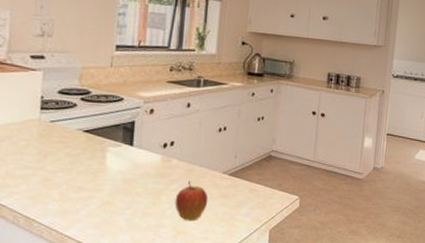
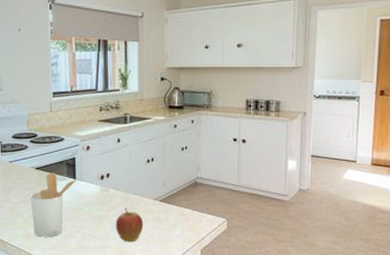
utensil holder: none [72,137,137,214] -> present [30,172,79,237]

